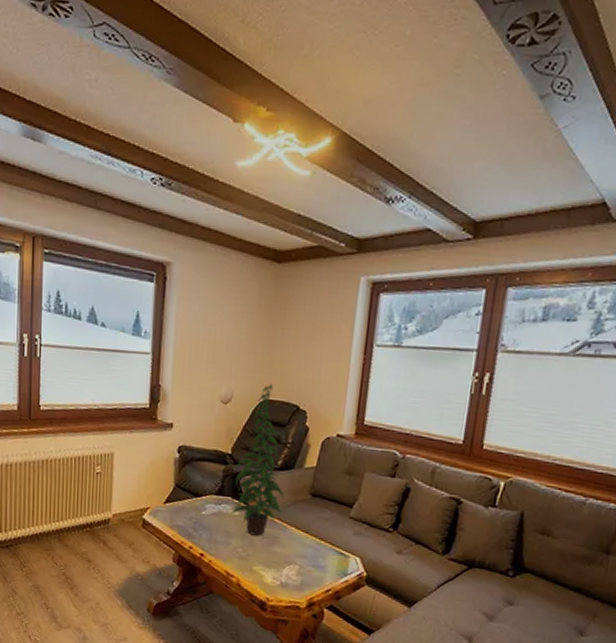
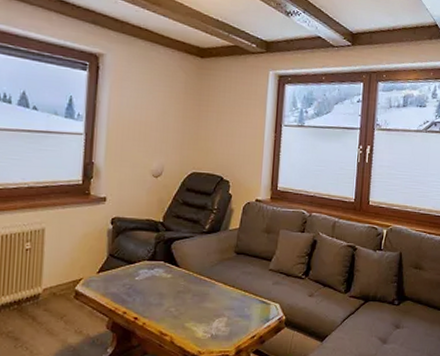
plant: present [230,384,284,536] -> none [162,159,212,295]

